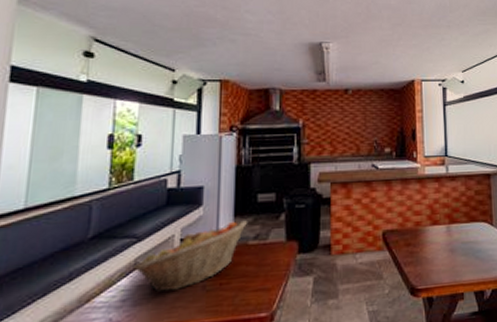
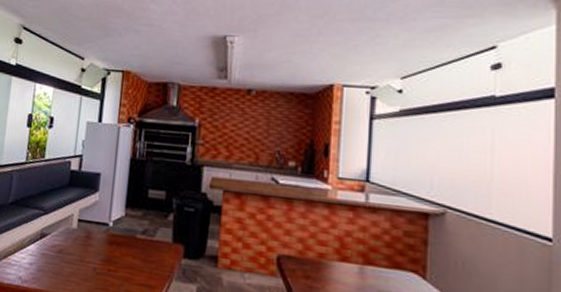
fruit basket: present [132,220,248,292] -> none [39,211,138,266]

